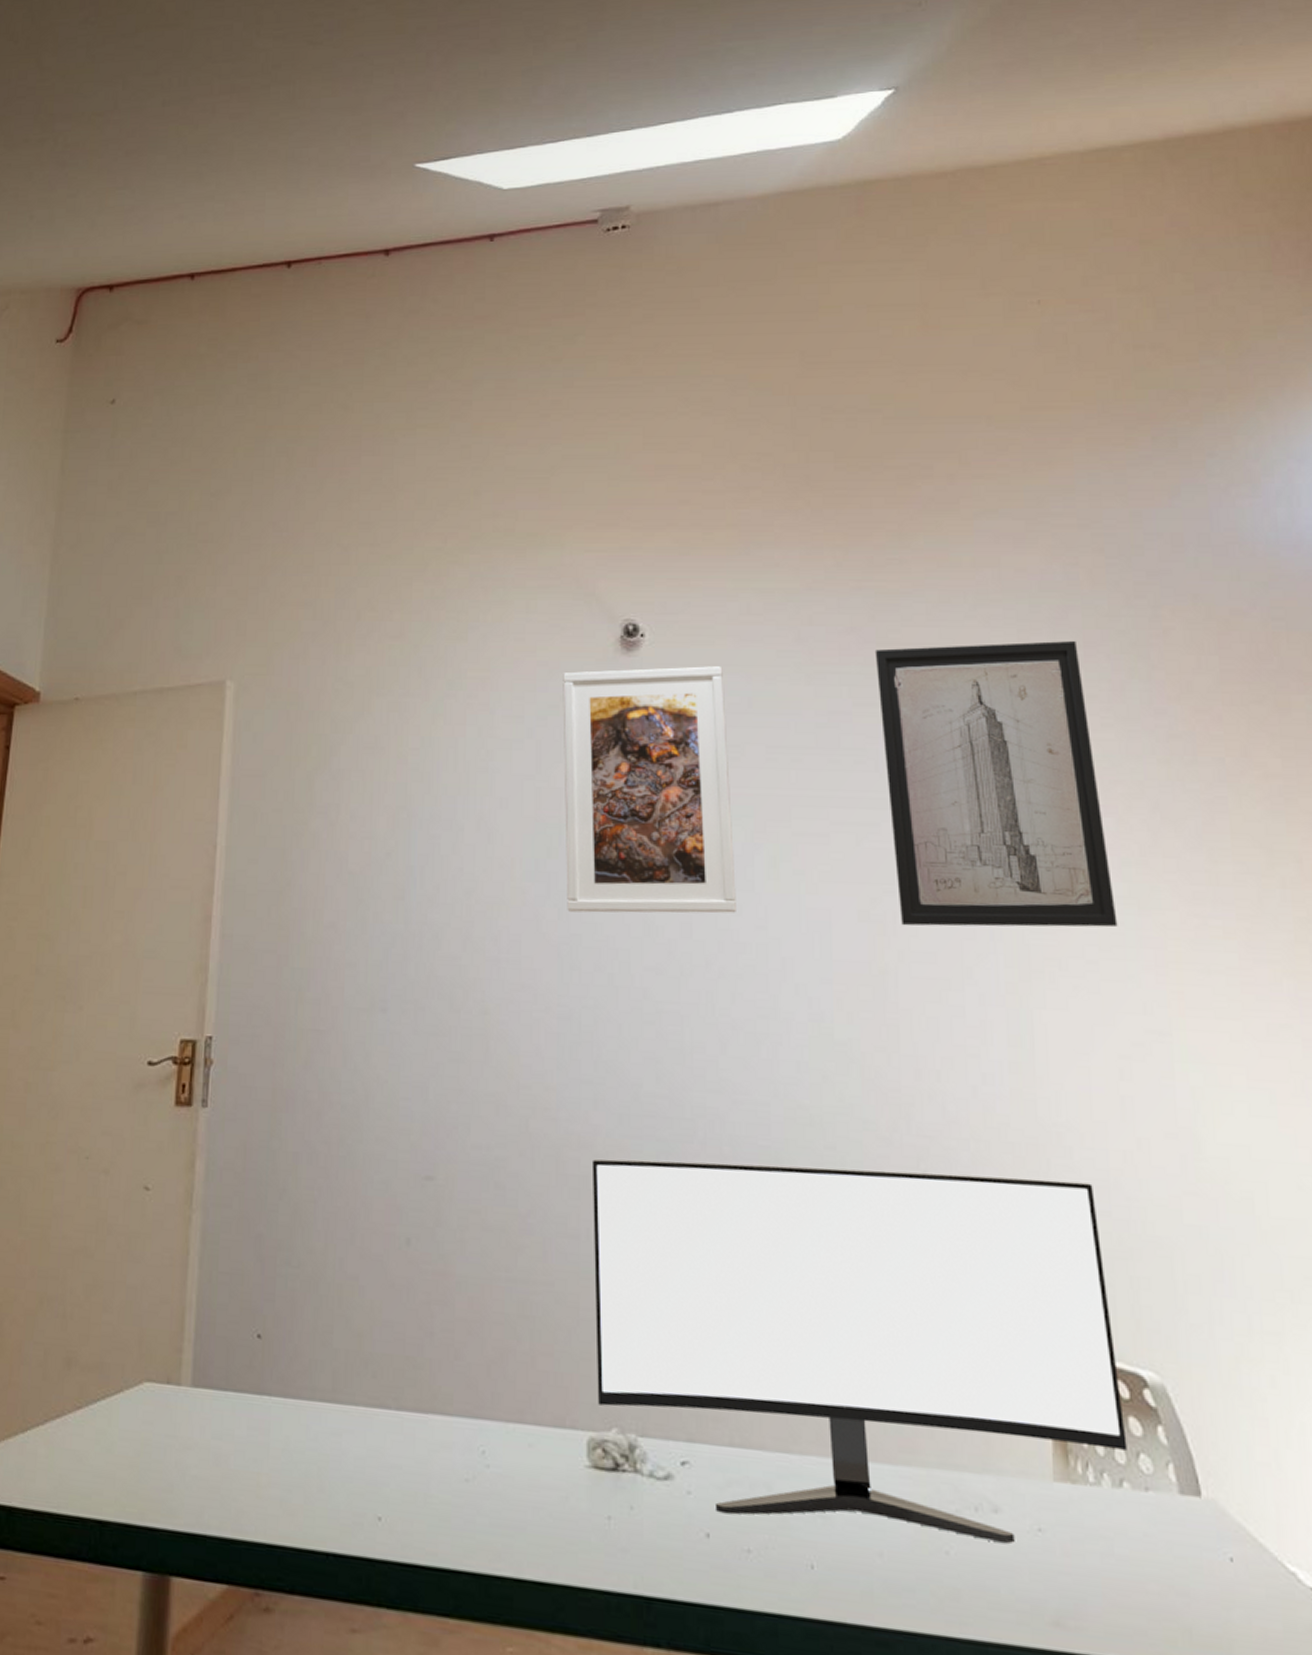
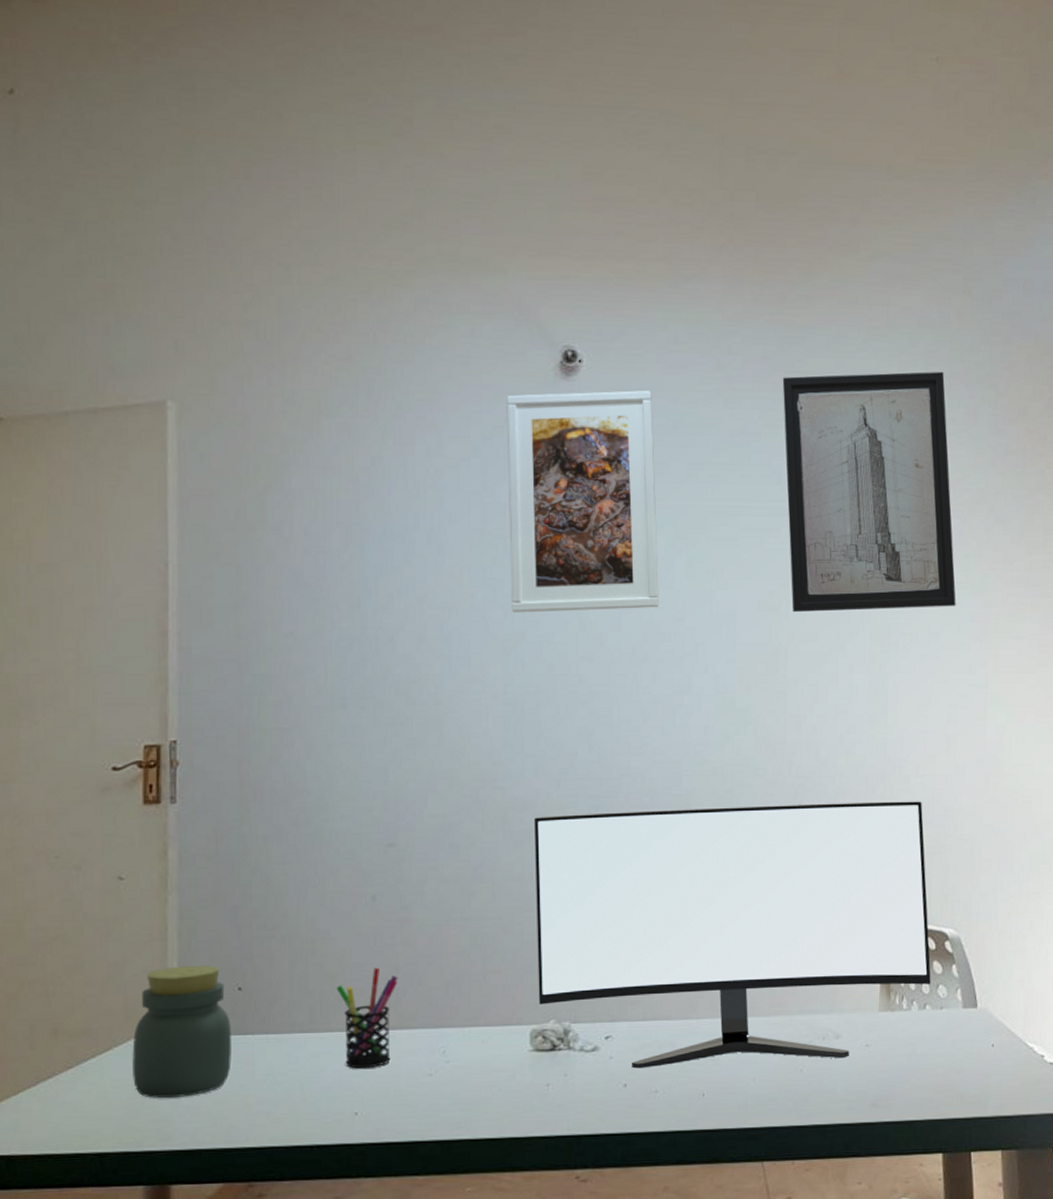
jar: none [141,1299,247,1464] -> present [132,965,232,1098]
pen holder: none [363,1329,433,1460] -> present [336,967,398,1069]

